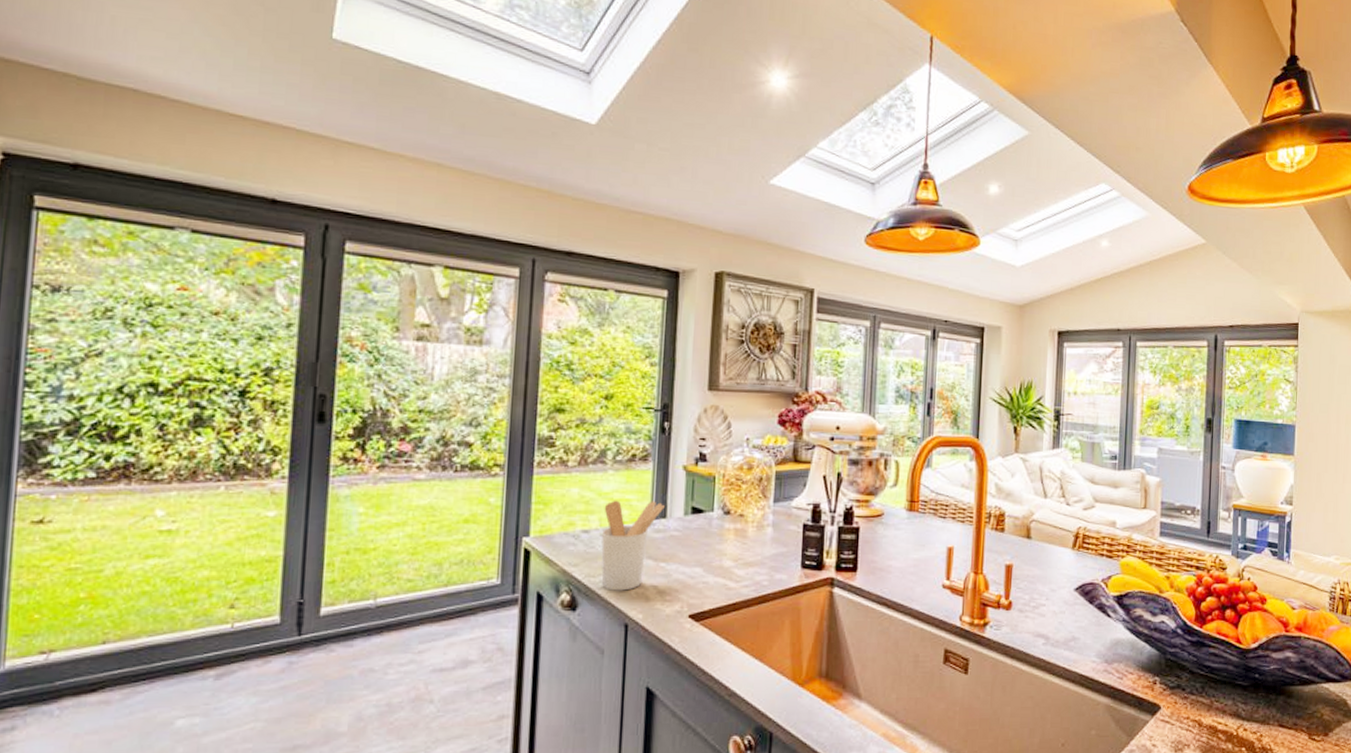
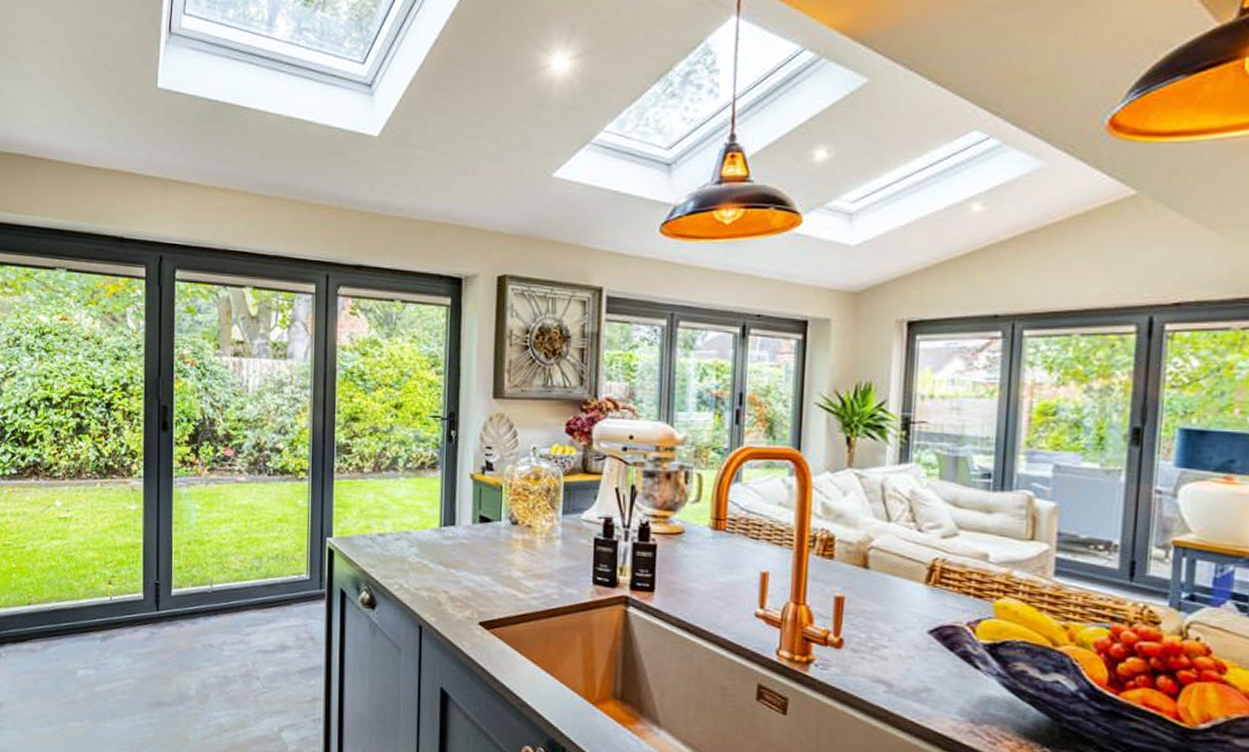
utensil holder: present [601,500,665,591] -> none [396,506,453,594]

